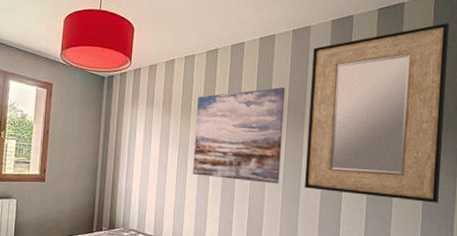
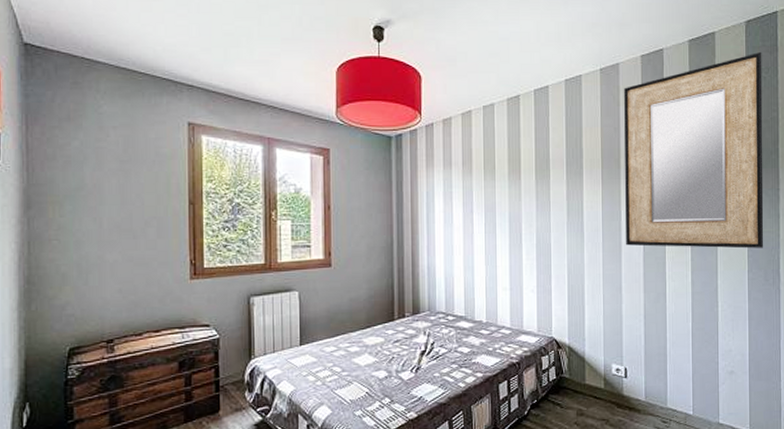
wall art: present [193,87,285,184] -> none [502,134,598,244]

